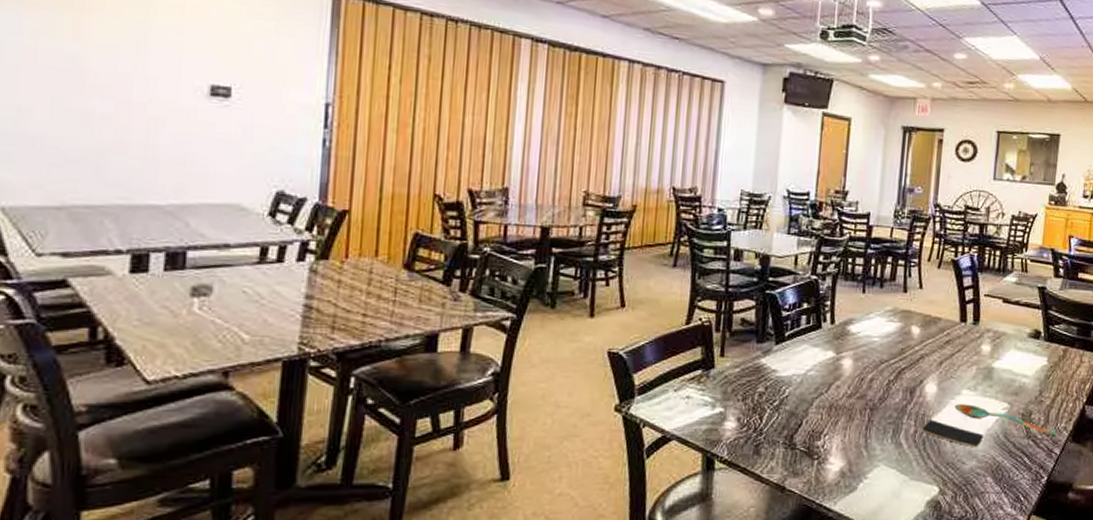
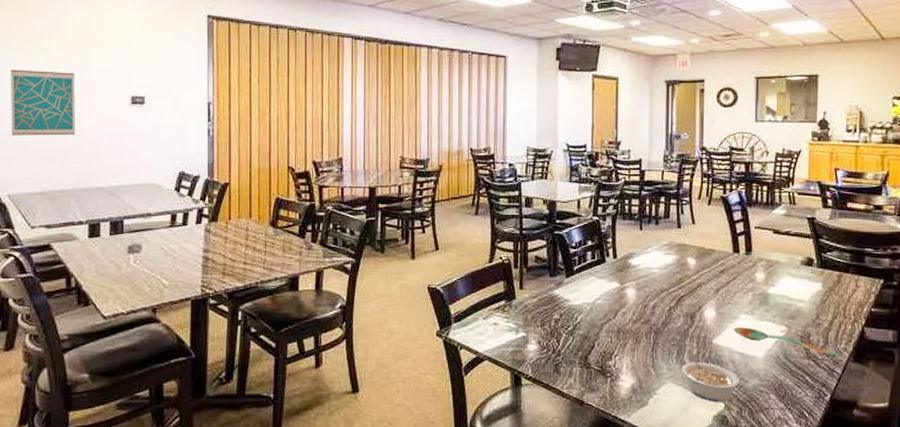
wall art: none [12,30,123,131] -> present [11,69,76,136]
legume: none [896,433,957,486] -> present [682,354,740,402]
smartphone: present [921,420,983,448] -> none [704,342,763,367]

